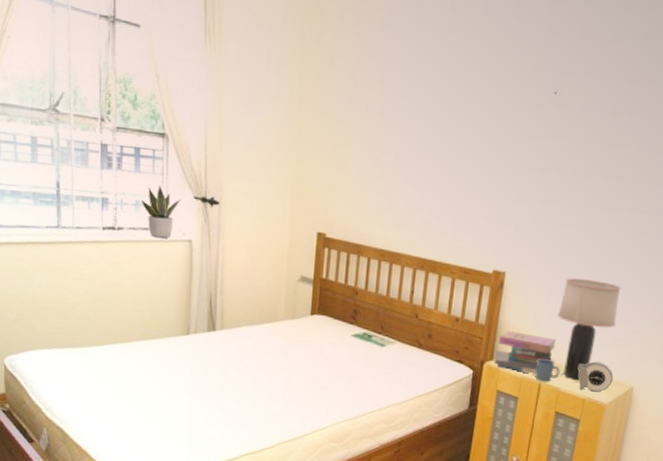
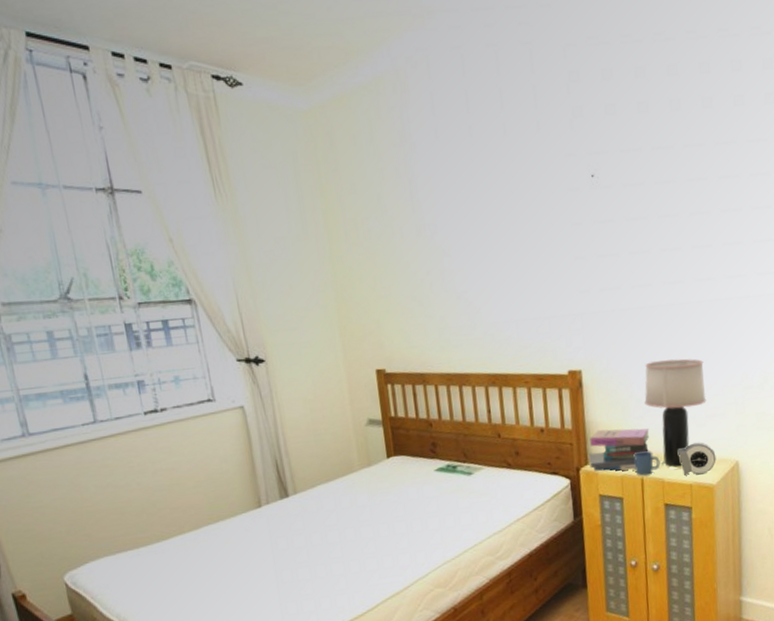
potted plant: present [140,184,182,239] -> none [179,354,224,412]

